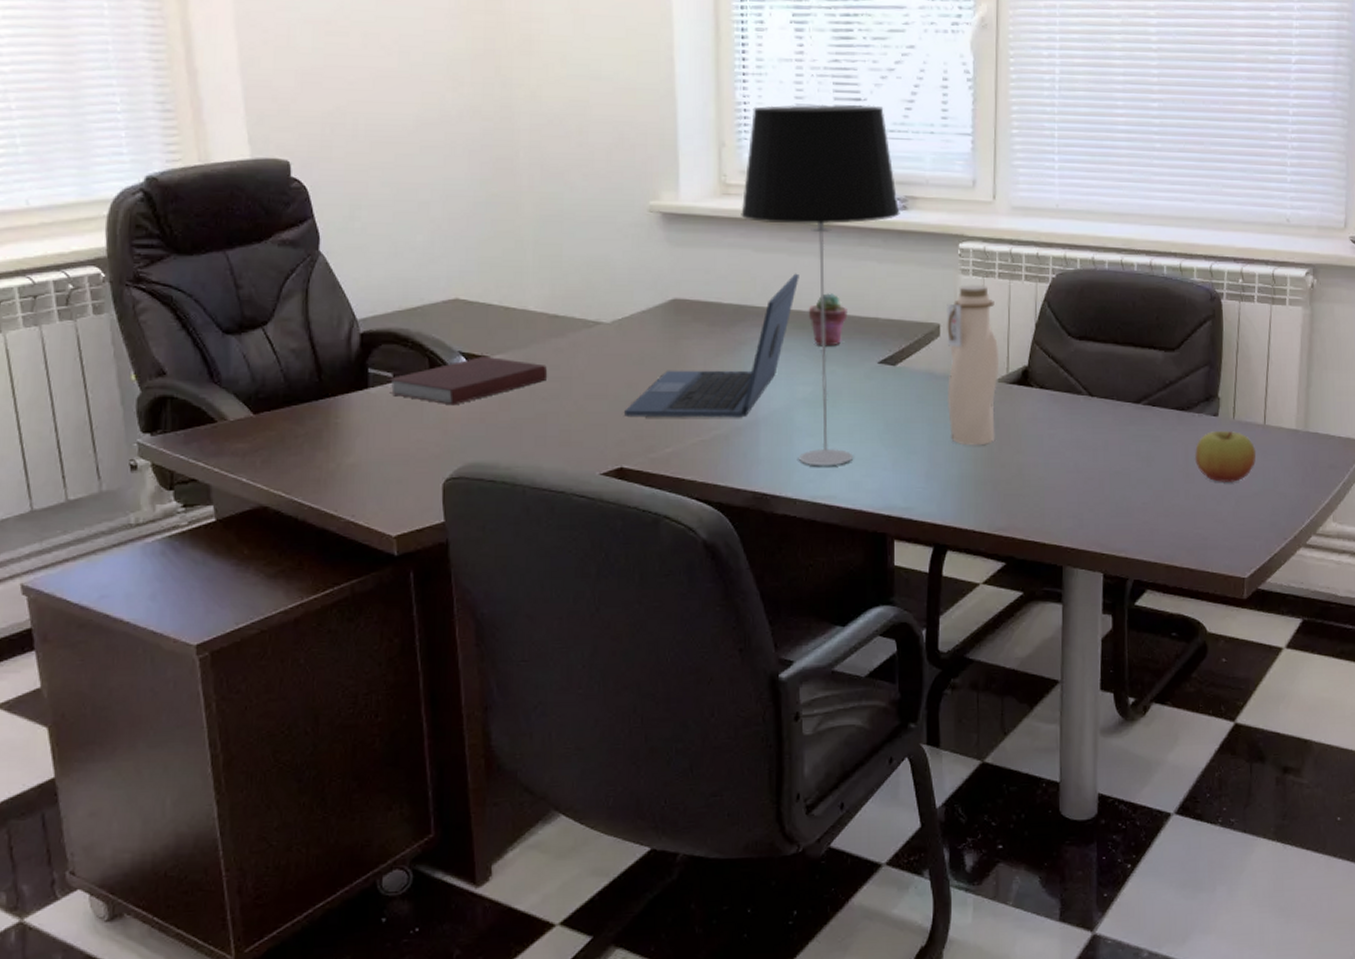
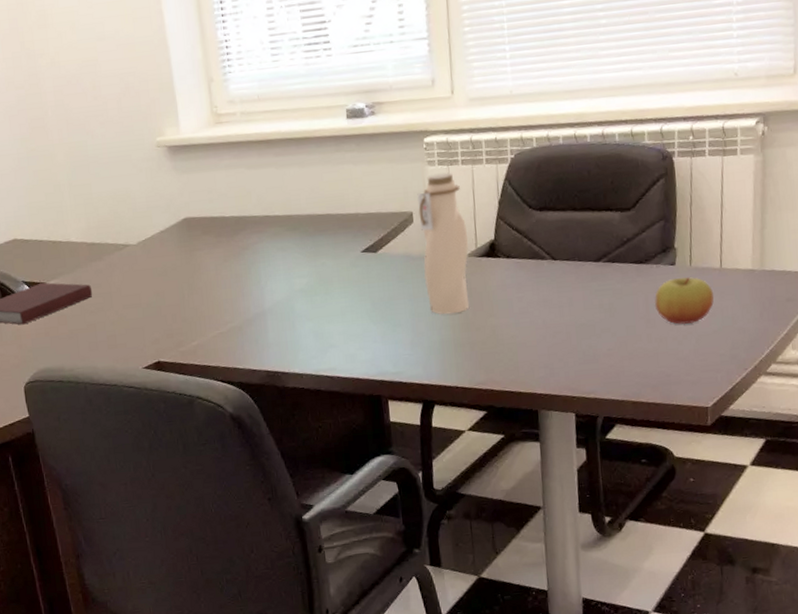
laptop: present [624,273,799,418] -> none [156,183,288,319]
table lamp: present [741,104,900,466] -> none [232,25,369,345]
potted succulent: present [808,293,848,347] -> none [297,197,332,243]

